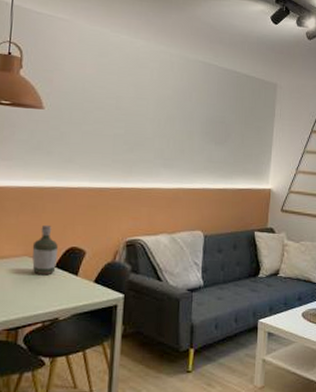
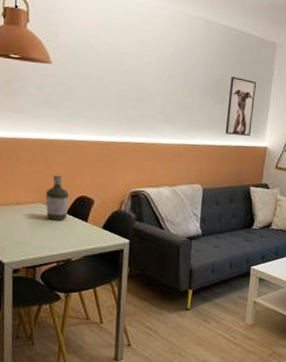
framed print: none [227,118,257,178] -> present [225,77,256,136]

